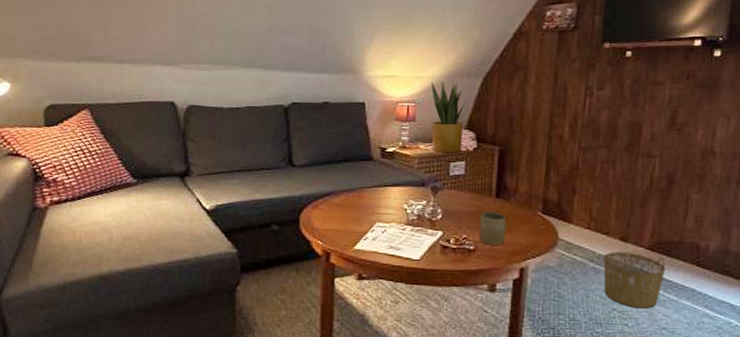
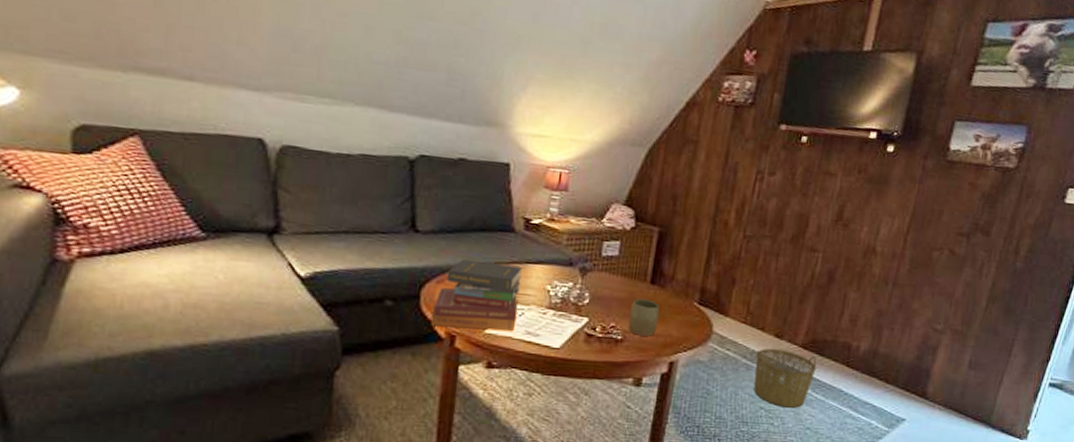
books: none [310,186,382,247] -> present [431,259,522,332]
planter: present [431,78,467,153] -> none [584,146,628,232]

